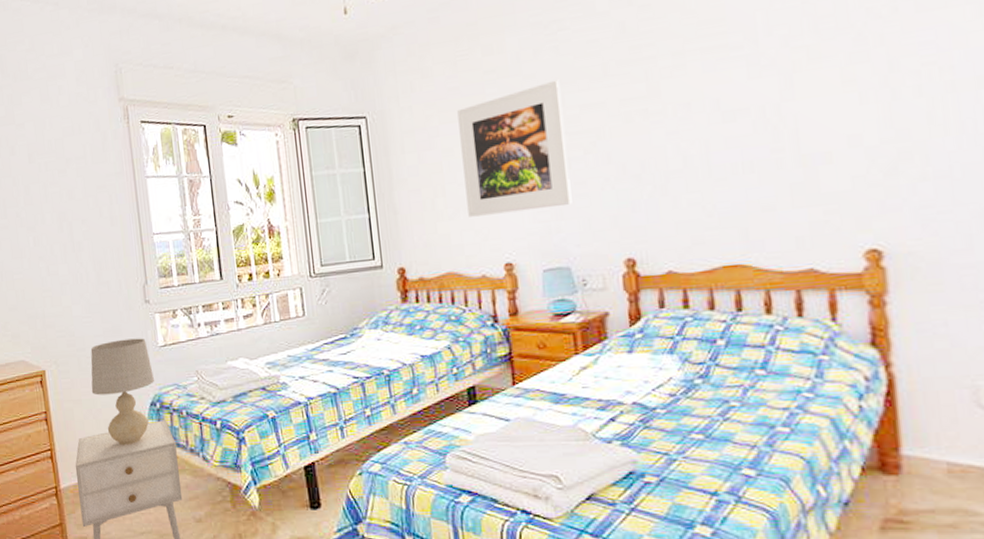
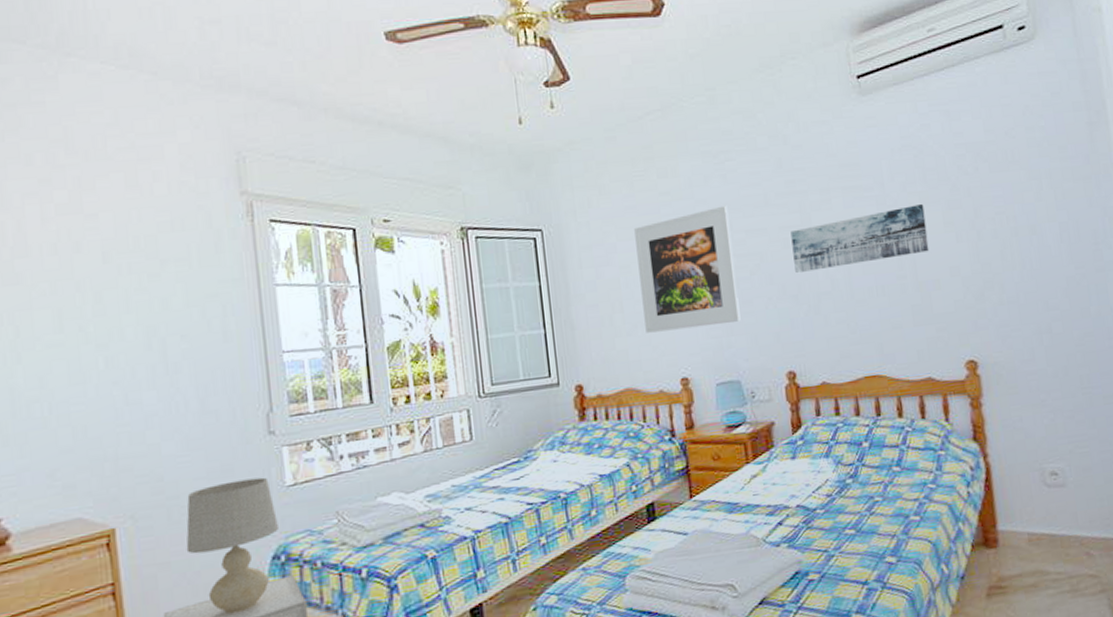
wall art: none [634,59,819,150] -> present [790,203,929,273]

